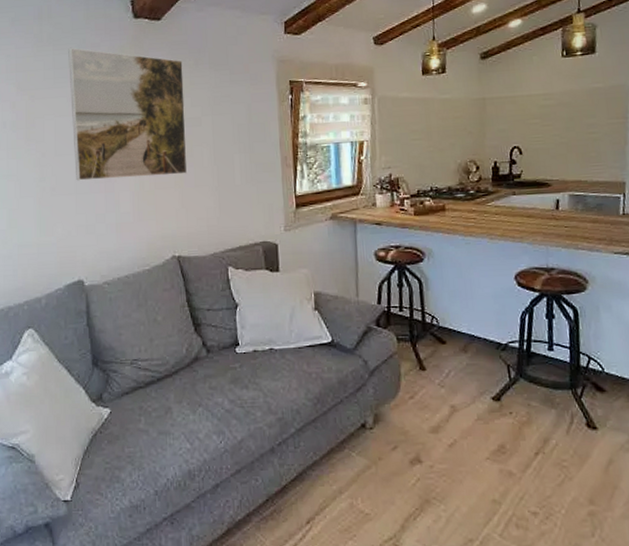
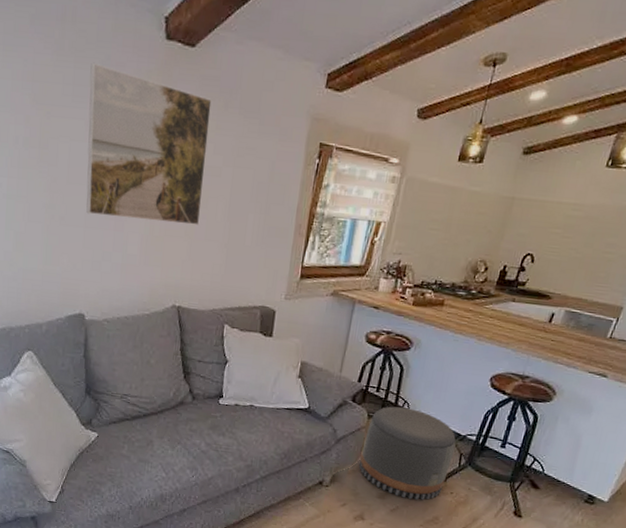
pouf: none [400,323,501,428] -> present [359,406,456,501]

